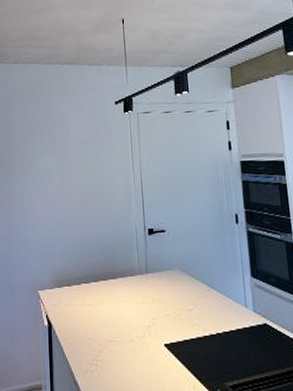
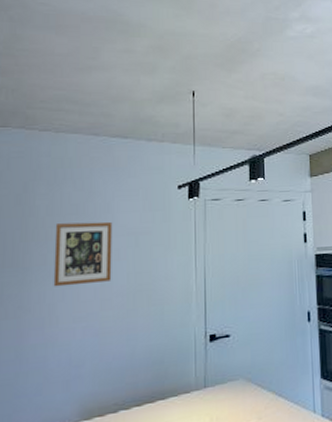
picture frame: none [27,133,70,184] -> present [53,221,113,287]

